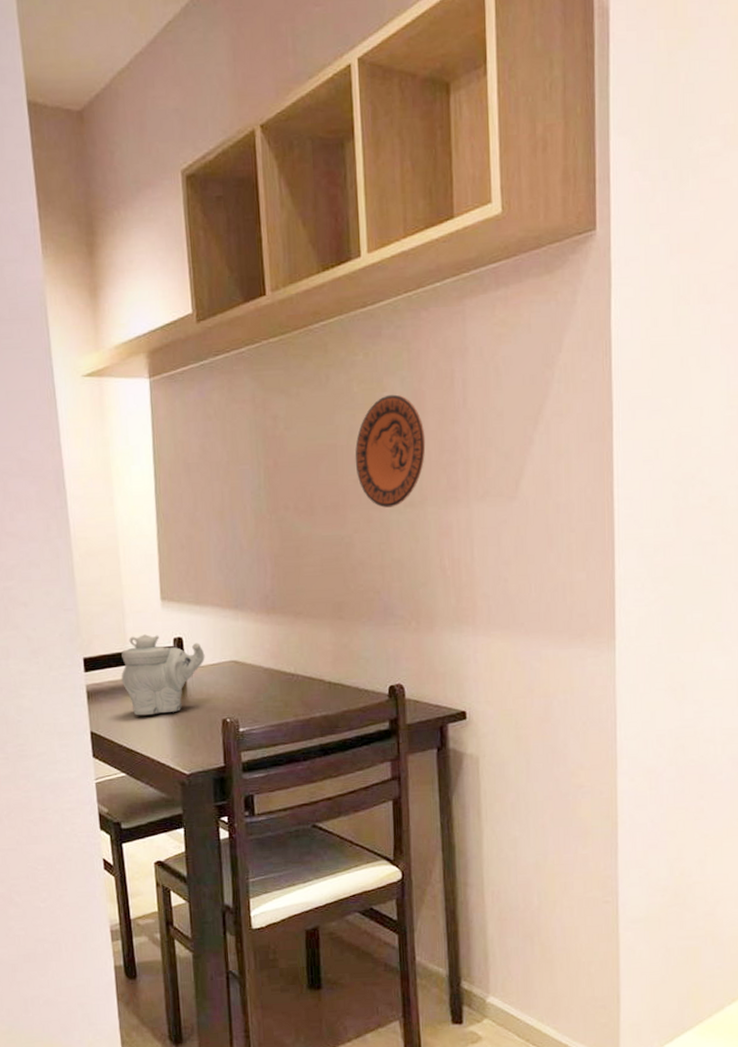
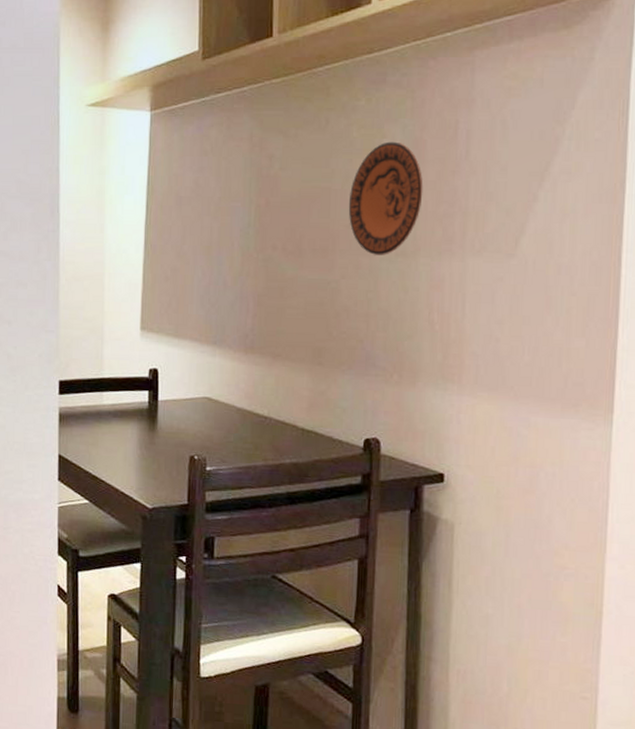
teapot: present [121,634,205,716] -> none [94,362,179,444]

